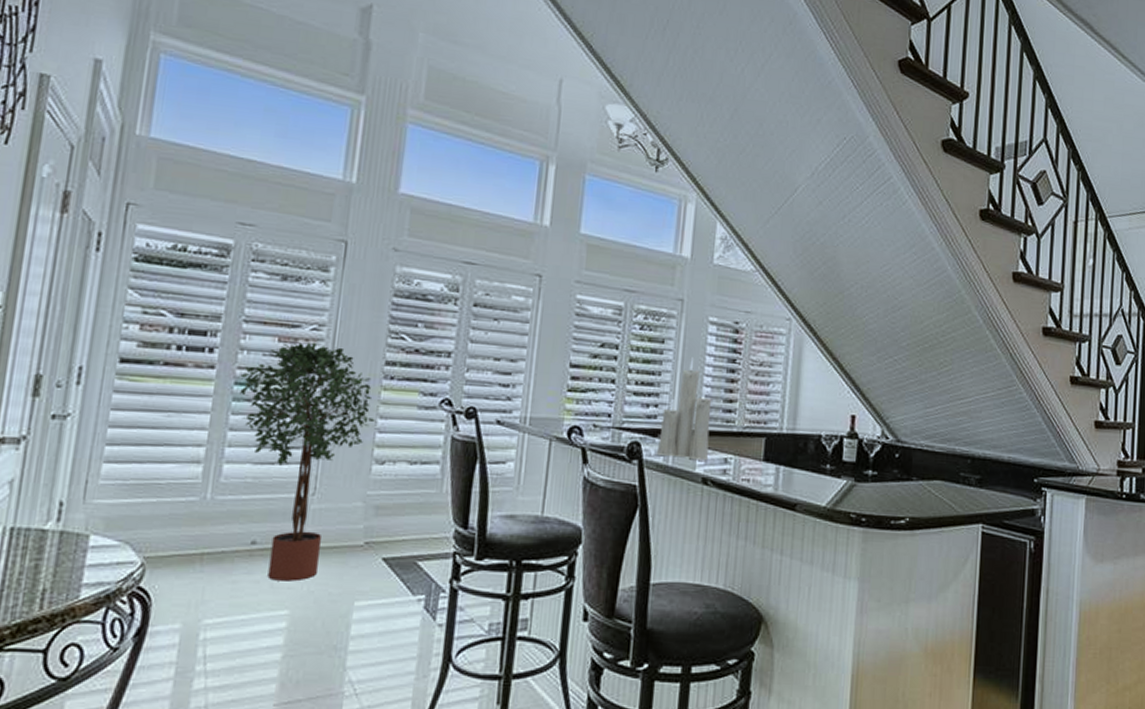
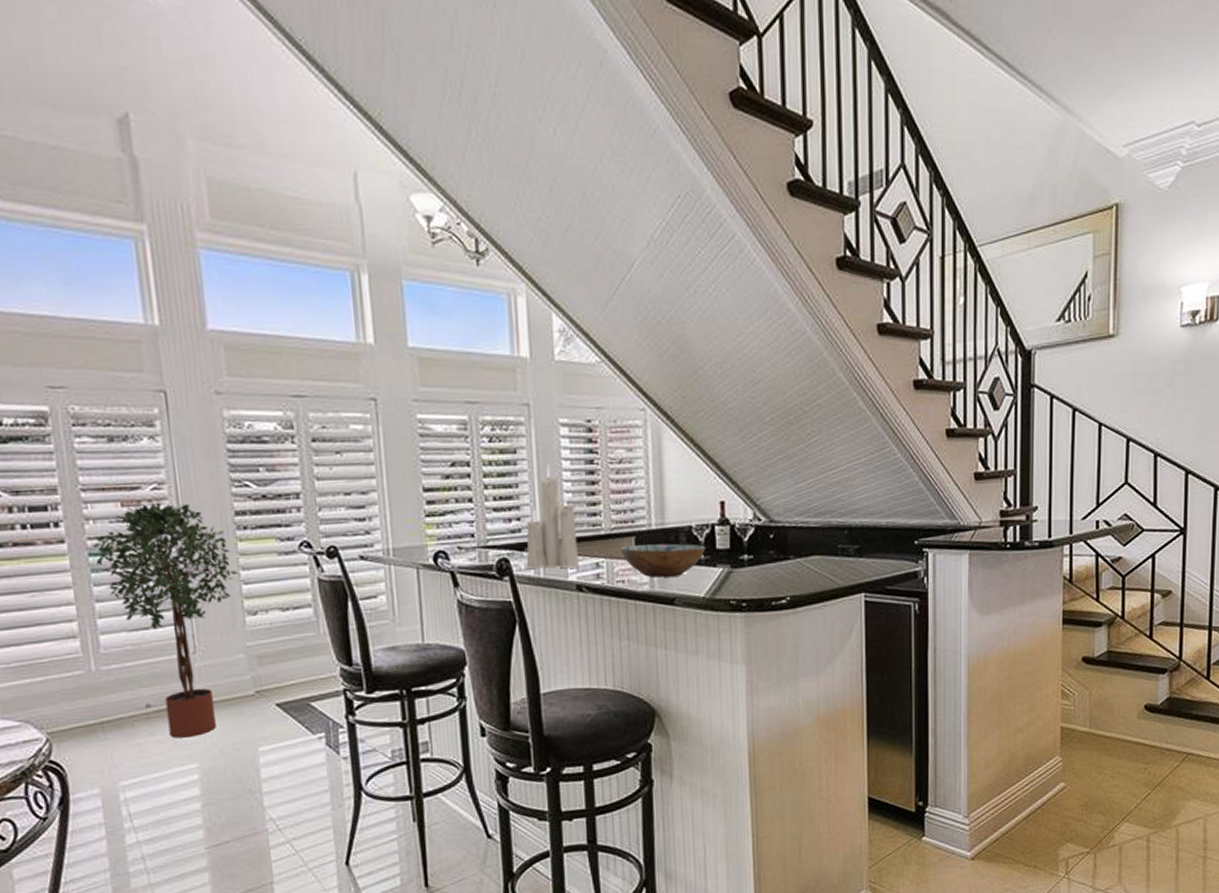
bowl: none [749,446,833,483] -> present [619,543,706,578]

